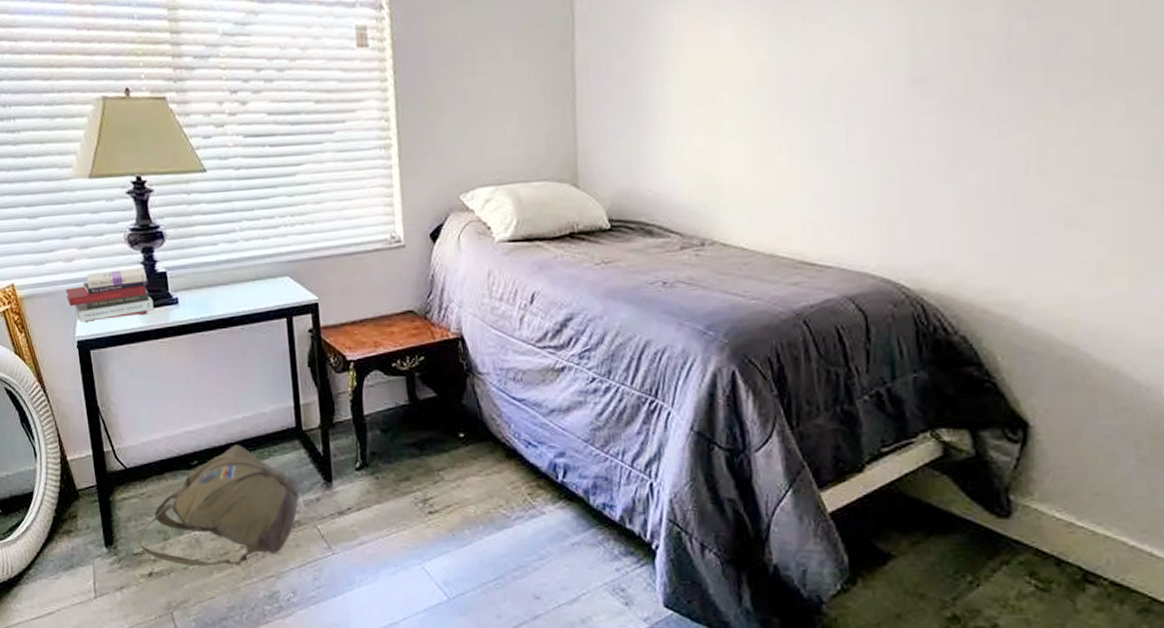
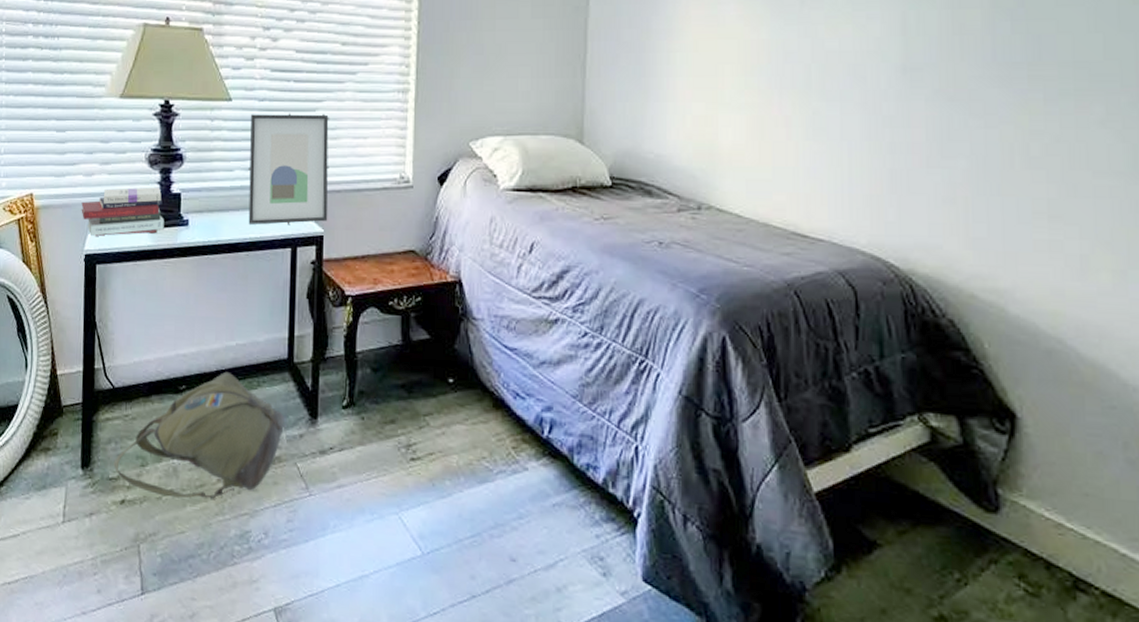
picture frame: none [229,178,321,298] -> present [247,113,330,225]

